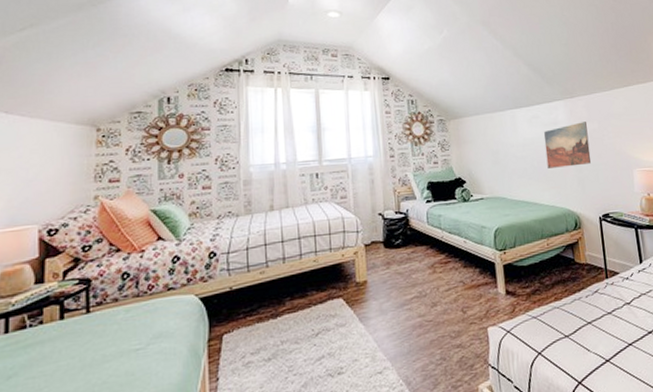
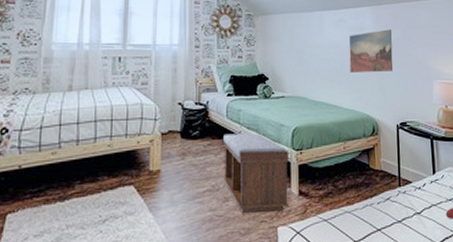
bench: none [426,237,498,318] -> present [224,133,290,214]

